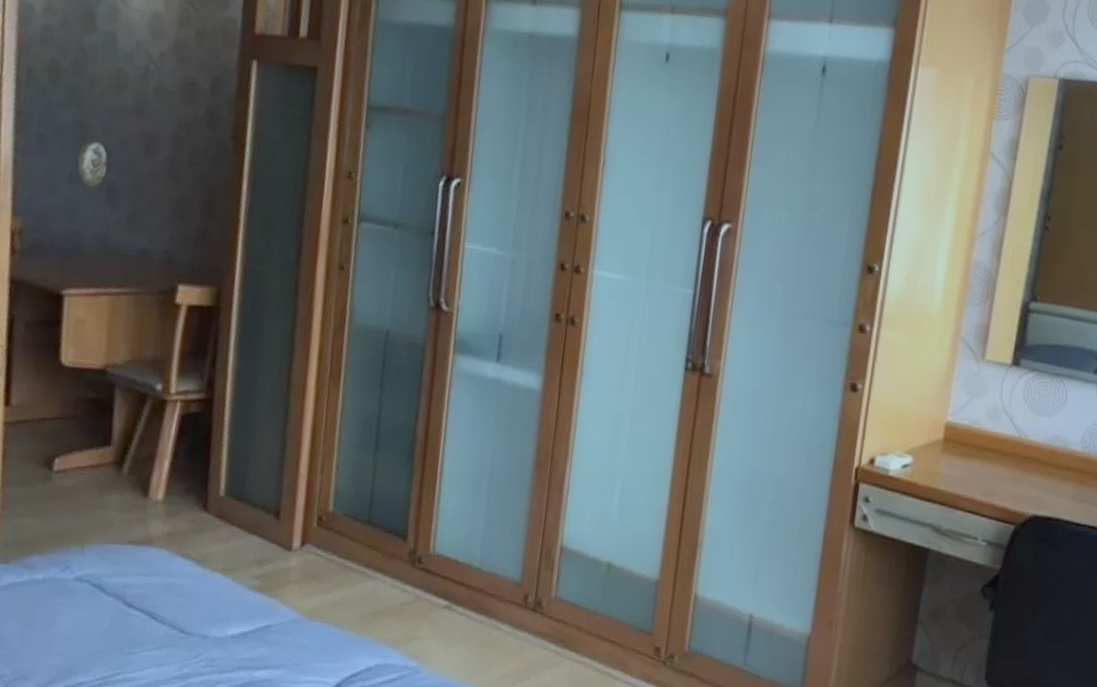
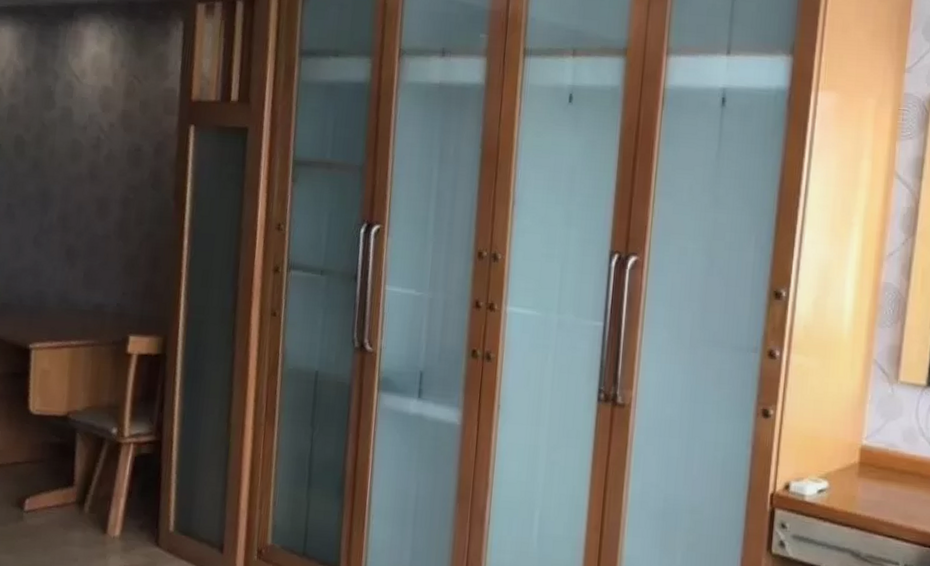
decorative plate: present [77,135,108,188] -> none [40,202,67,250]

